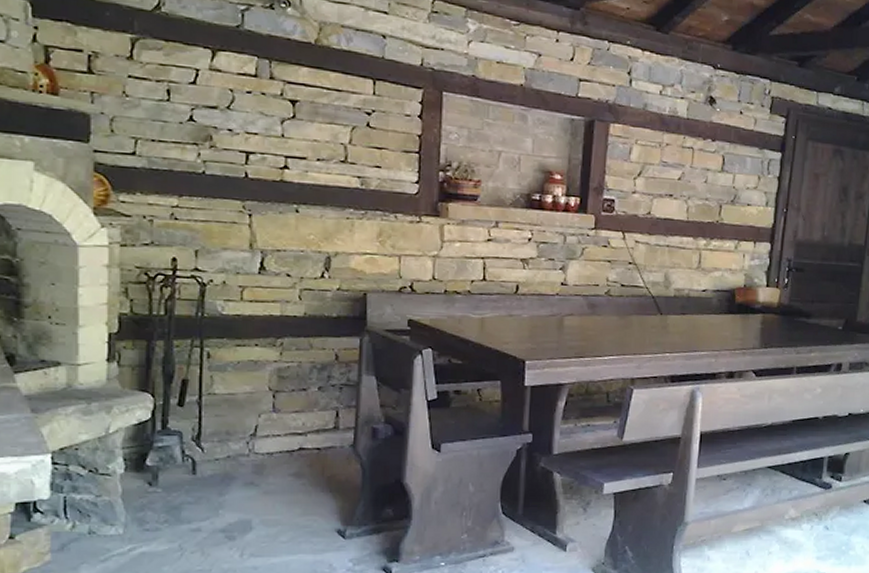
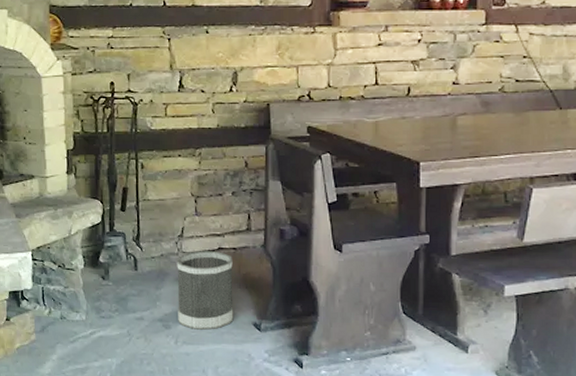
wastebasket: none [245,451,316,541] -> present [176,251,234,331]

